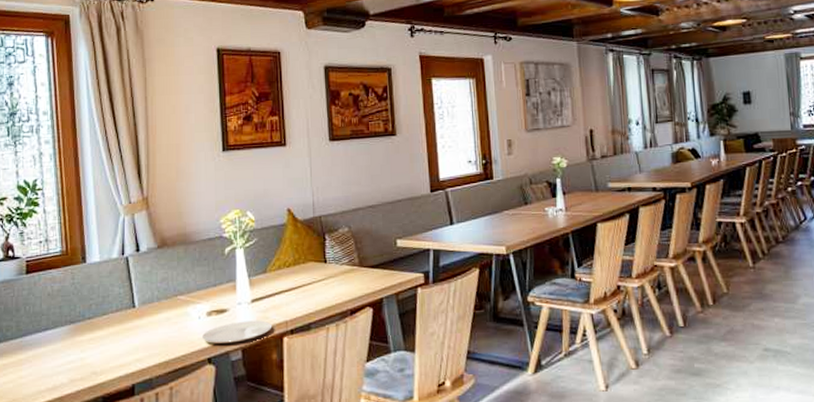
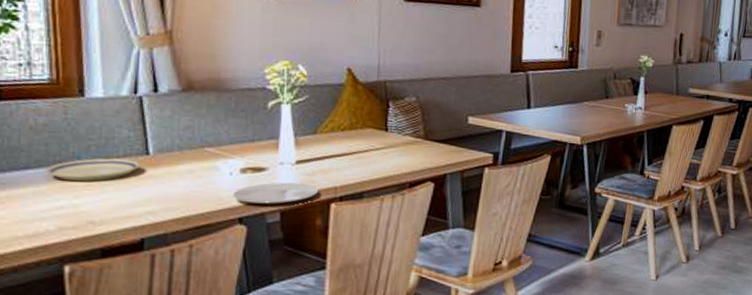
plate: none [60,313,129,338] -> present [45,158,140,182]

